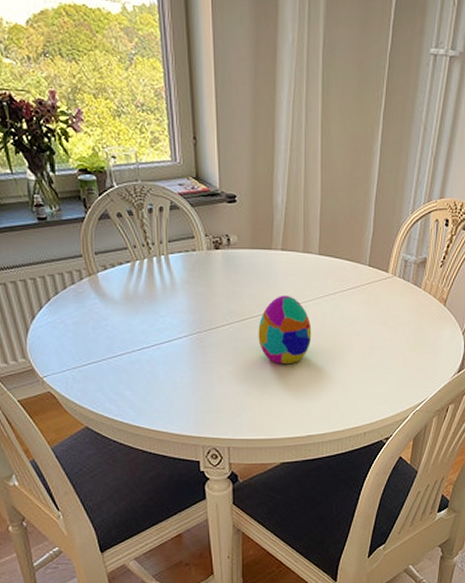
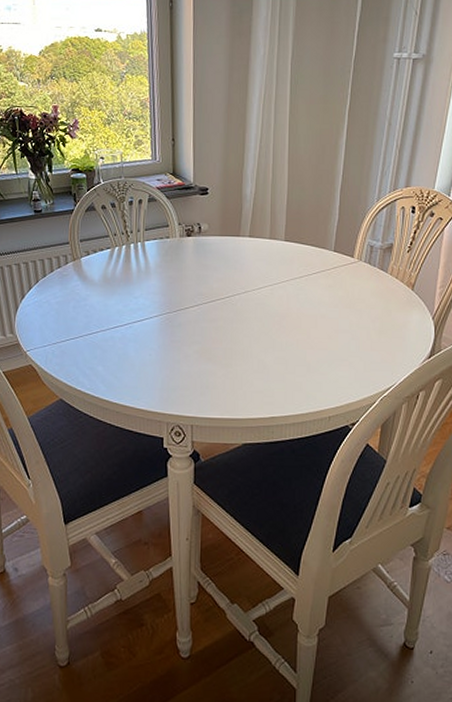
decorative egg: present [258,295,312,365] -> none [224,279,277,346]

